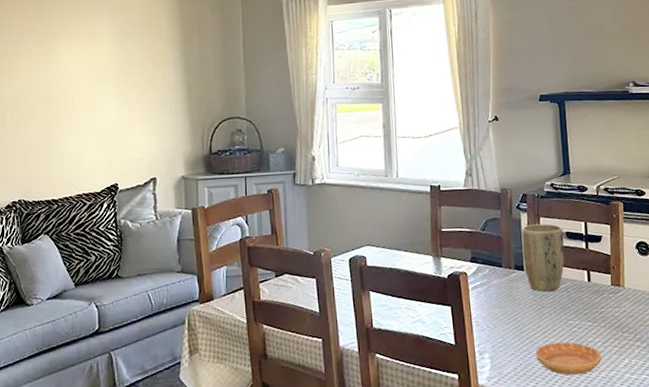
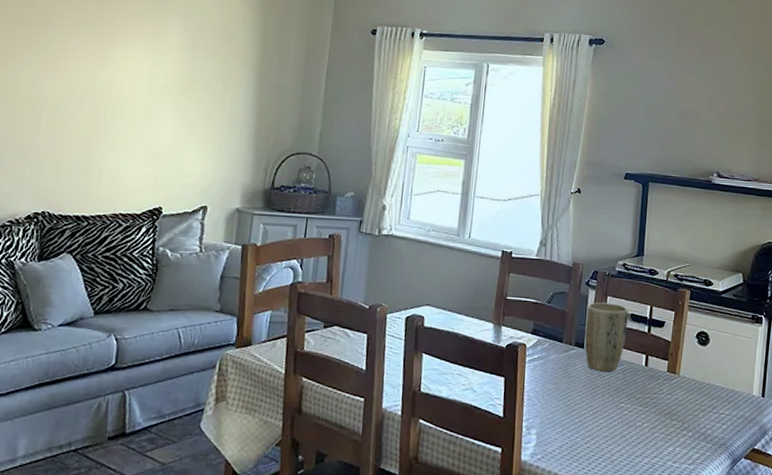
saucer: present [536,342,602,375] -> none [583,424,647,459]

